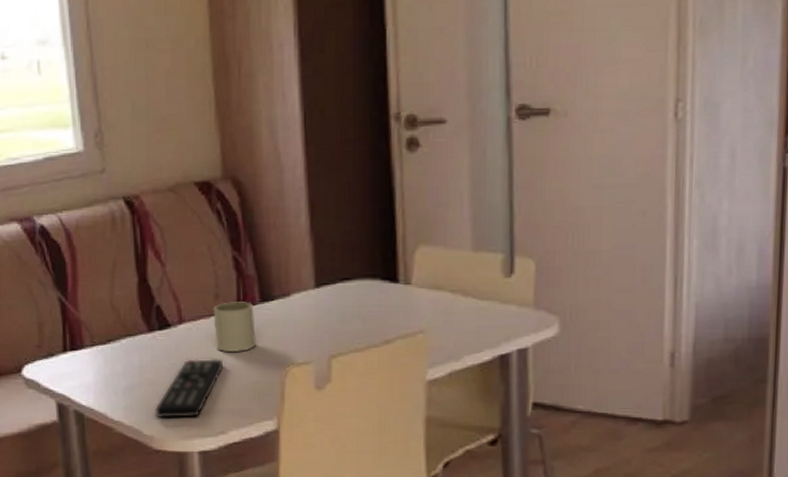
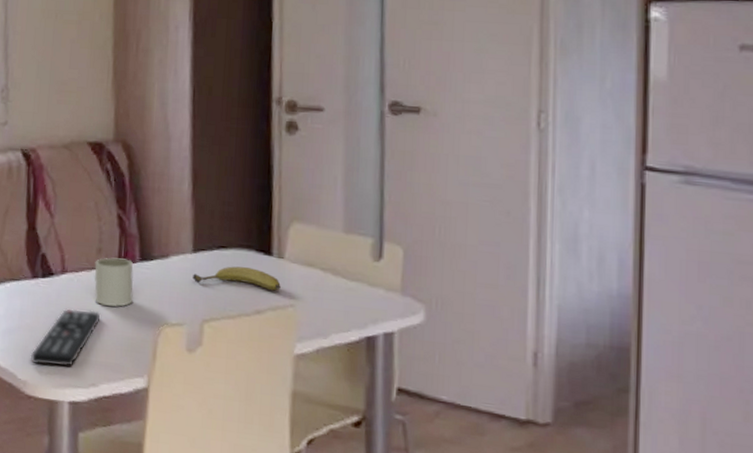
fruit: none [317,298,409,319] -> present [193,266,281,291]

